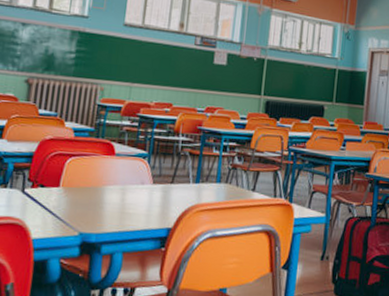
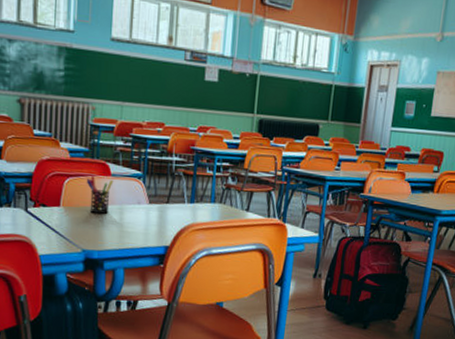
pen holder: none [89,155,118,195] -> present [86,175,114,214]

